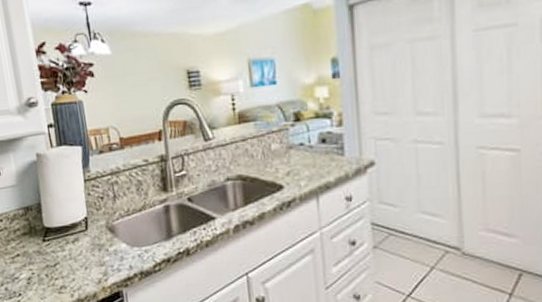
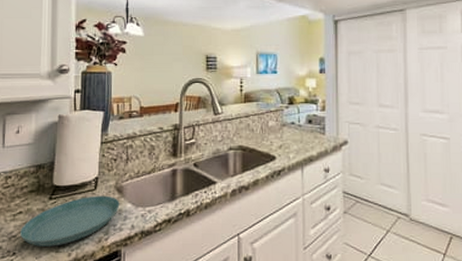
saucer: none [21,236,115,288] -> present [19,195,120,246]

